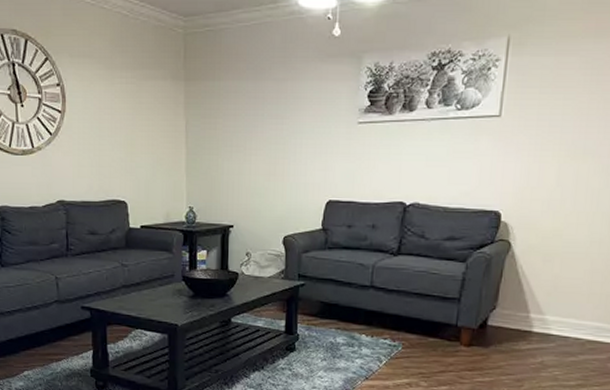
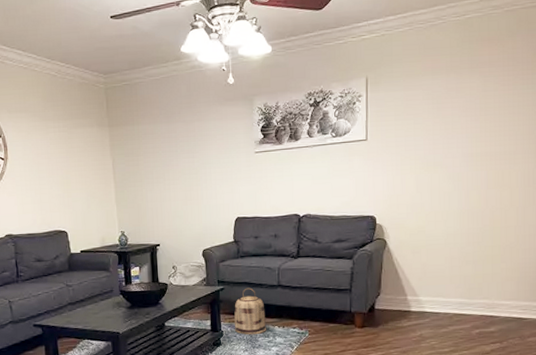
basket: none [312,286,352,343] -> present [234,288,267,335]

